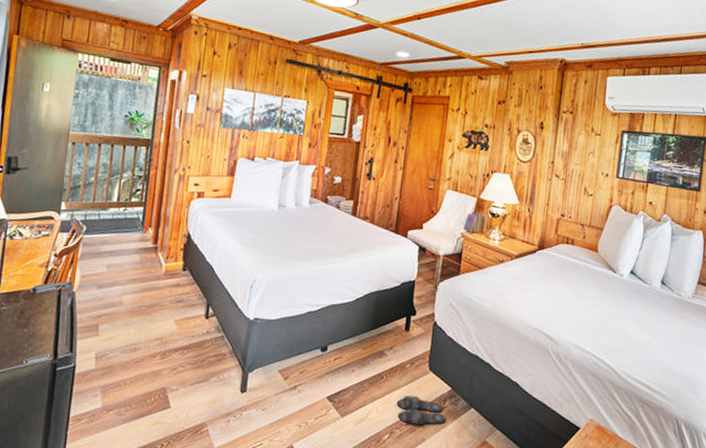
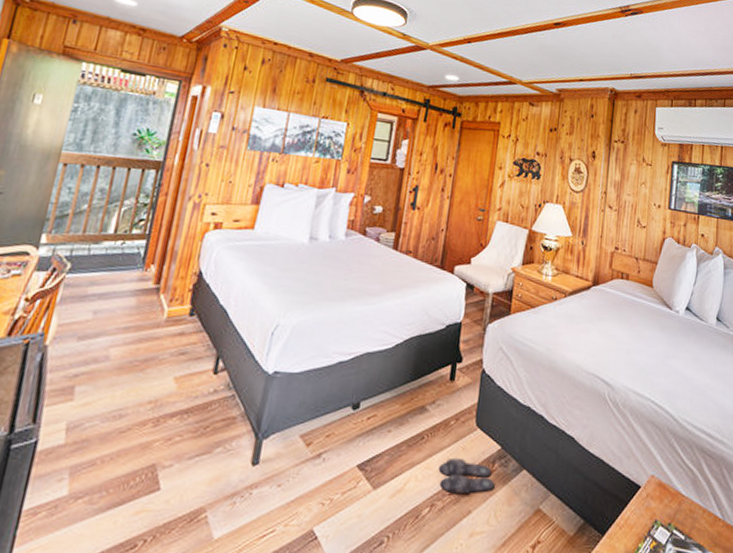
books: present [463,211,488,235] -> none [514,244,540,270]

